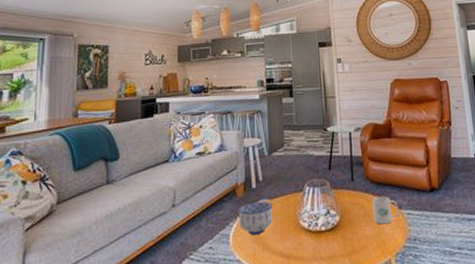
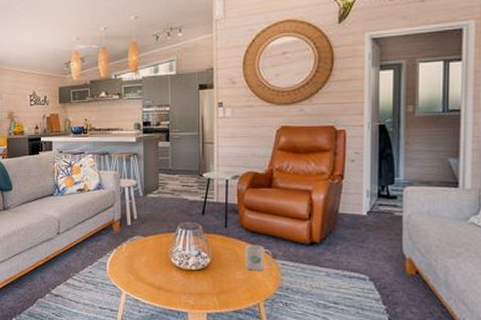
bowl: present [237,201,273,235] -> none [114,237,146,265]

